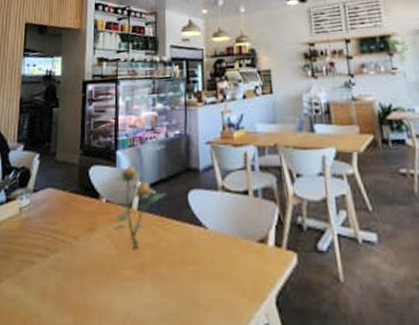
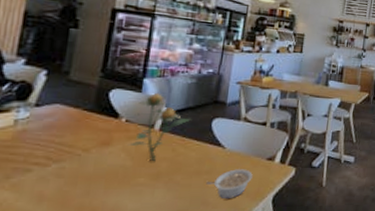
legume: none [193,256,245,300] -> present [206,169,253,200]

